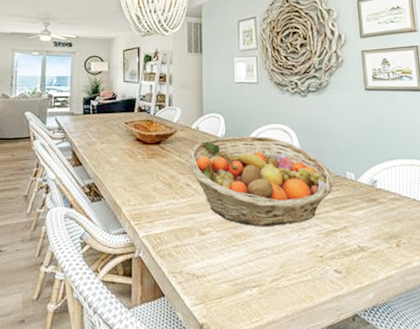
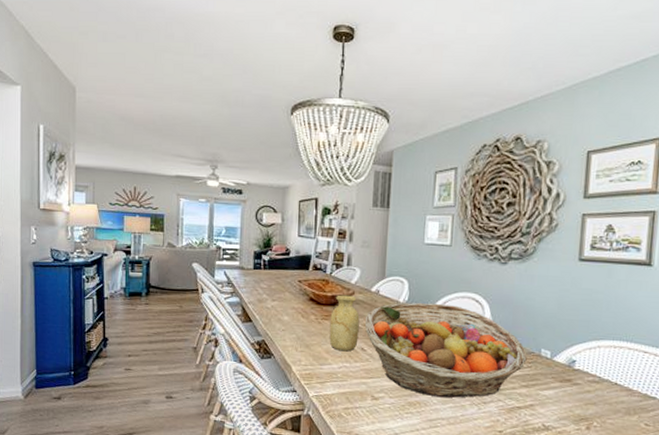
vase: none [156,133,183,188] -> present [329,295,360,352]

